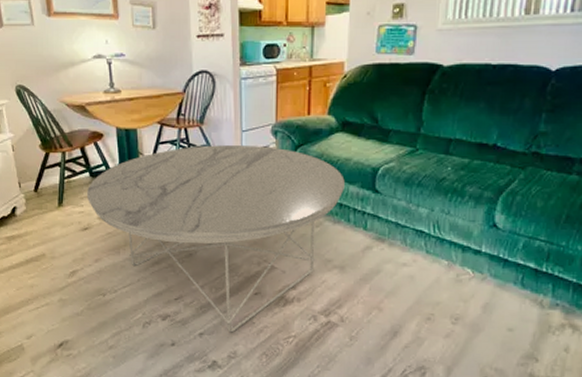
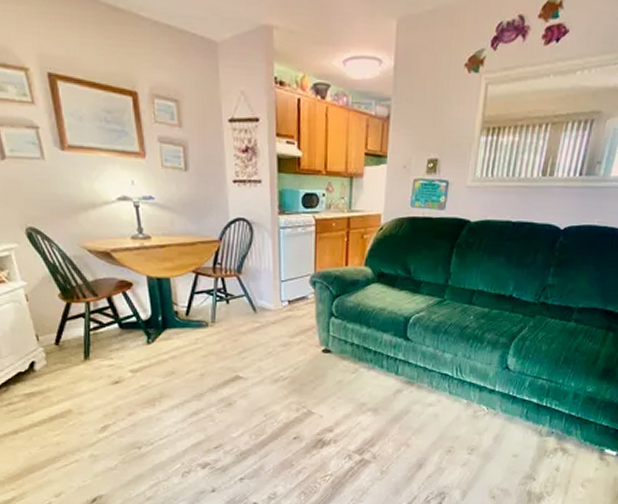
coffee table: present [86,145,345,333] -> none [115,295,379,476]

